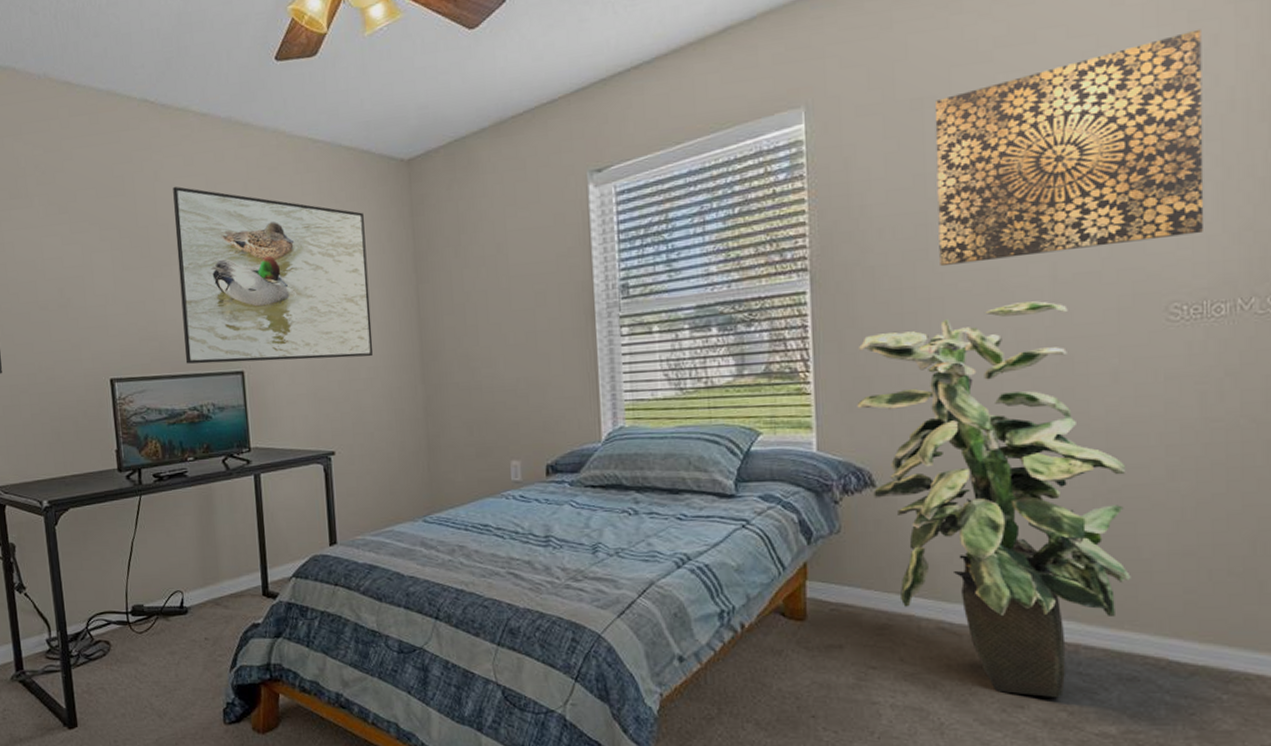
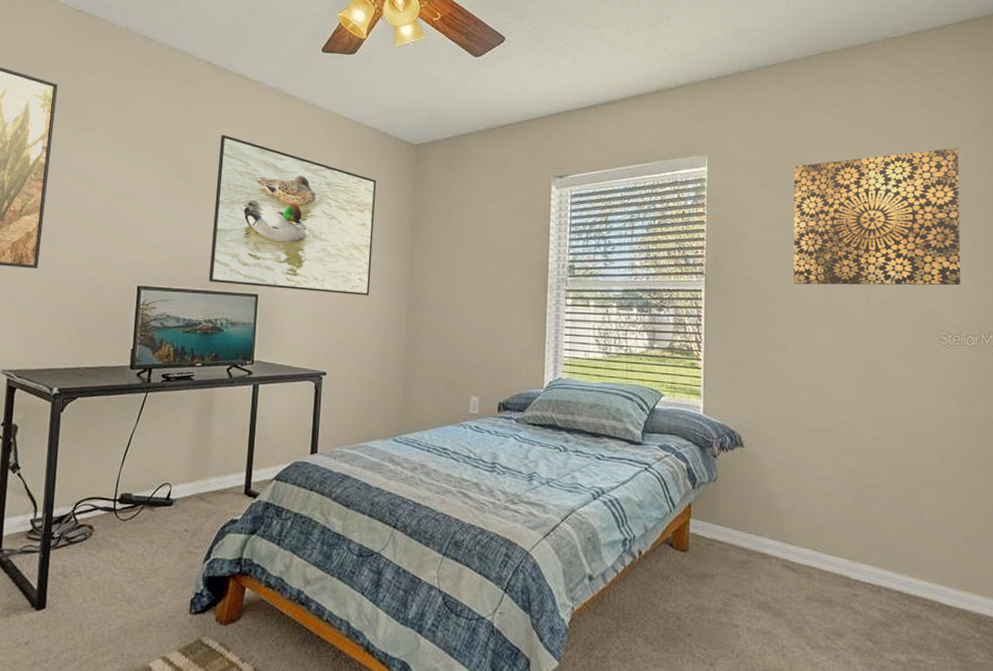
indoor plant: present [857,301,1131,698] -> none [733,318,916,630]

